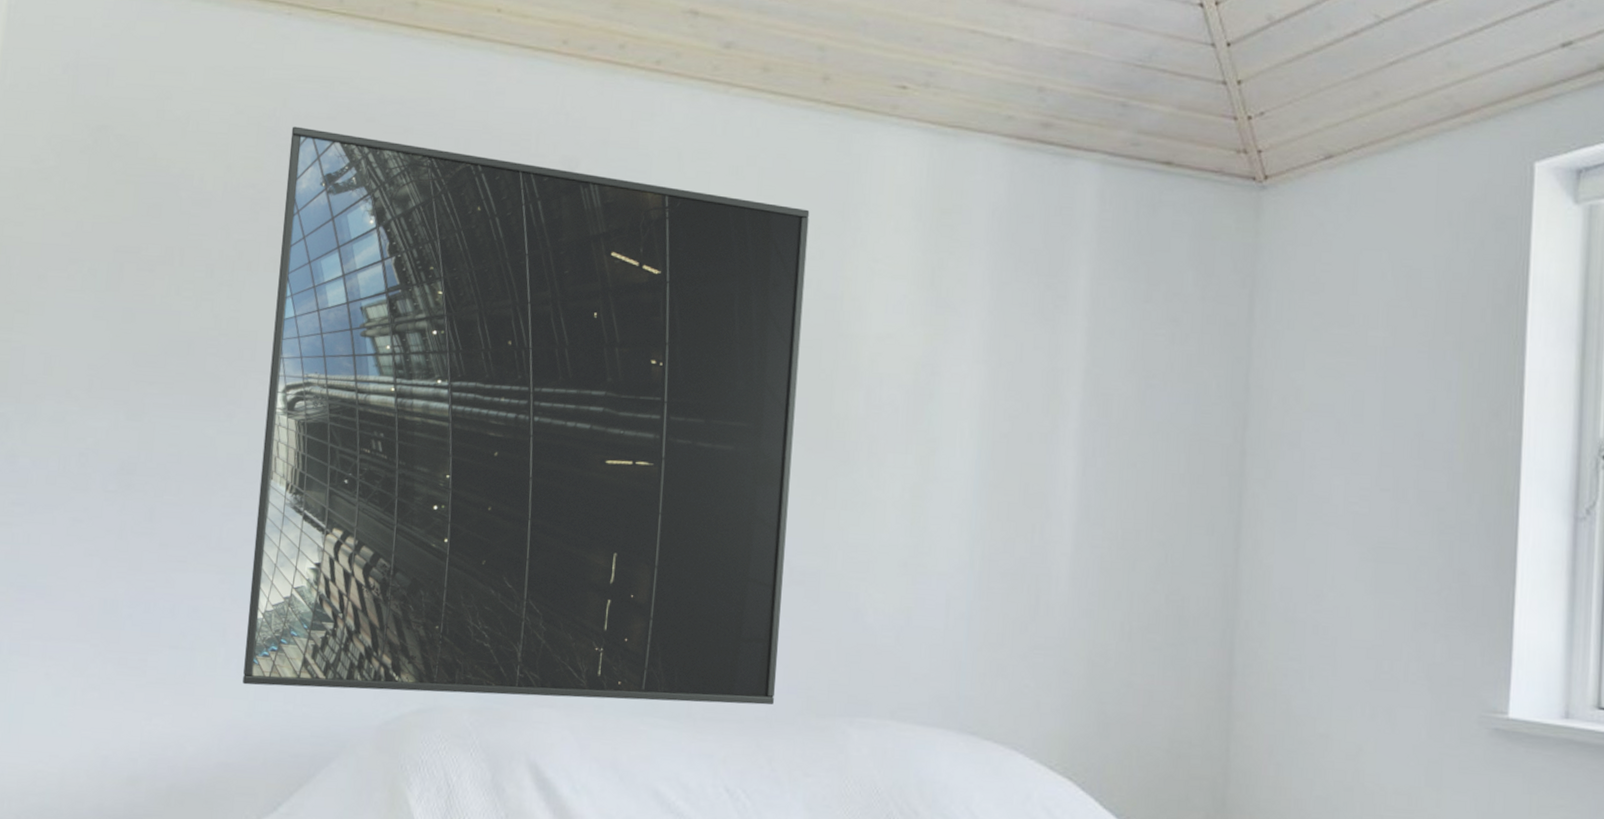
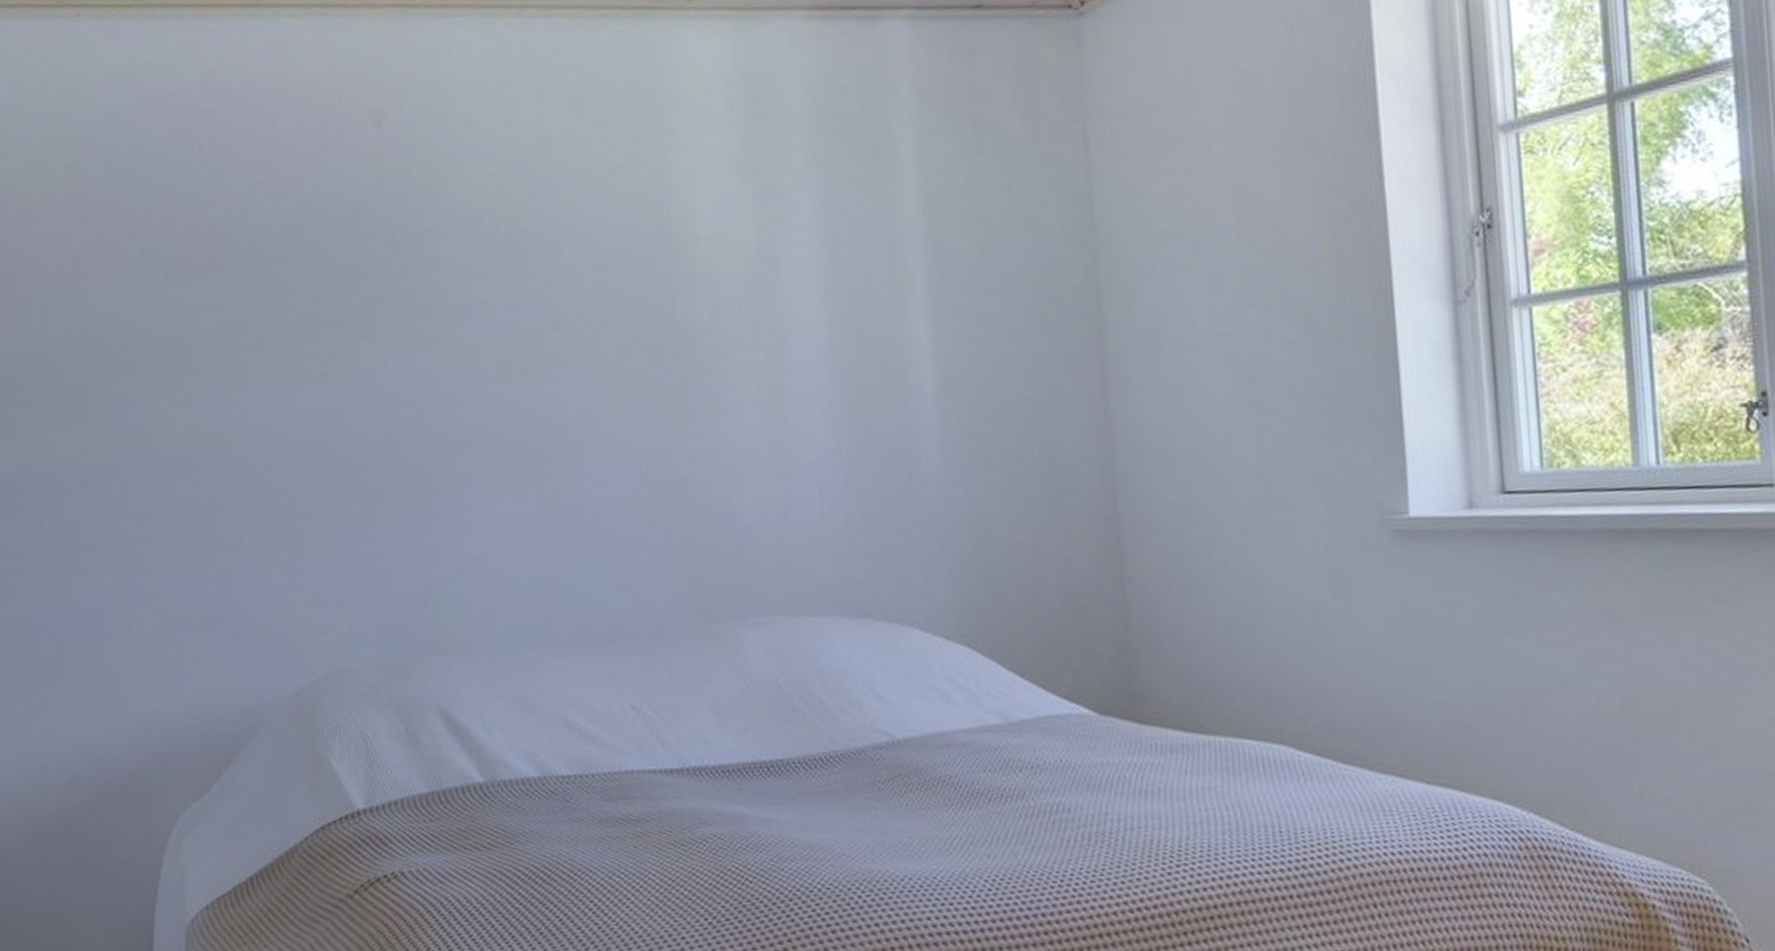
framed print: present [243,126,810,705] -> none [101,120,666,677]

